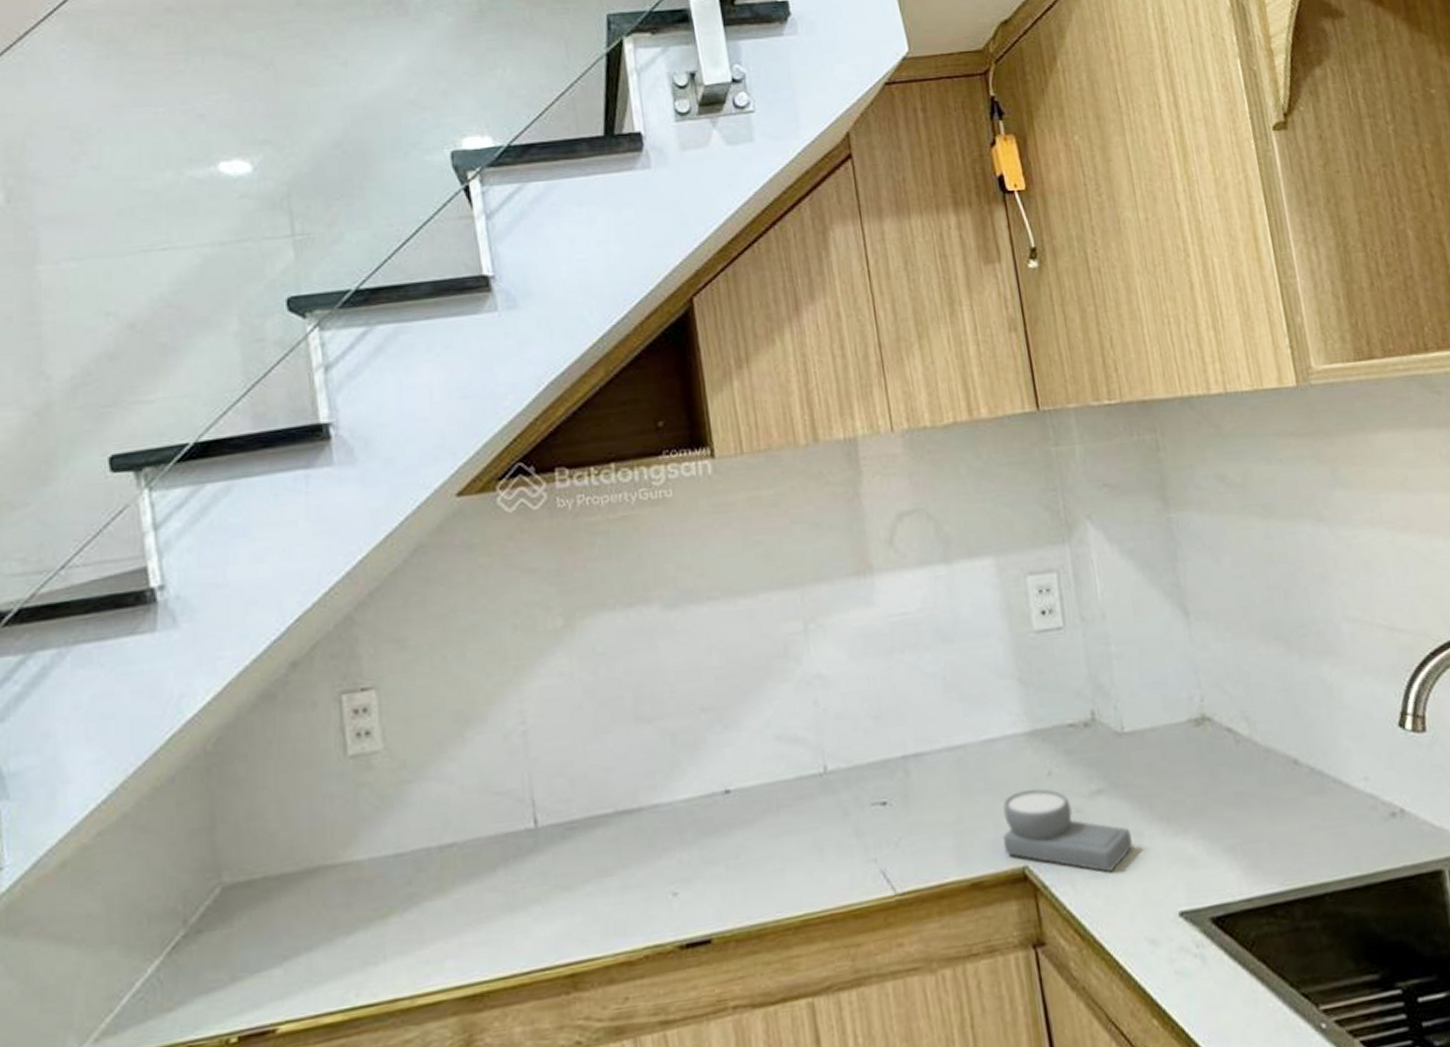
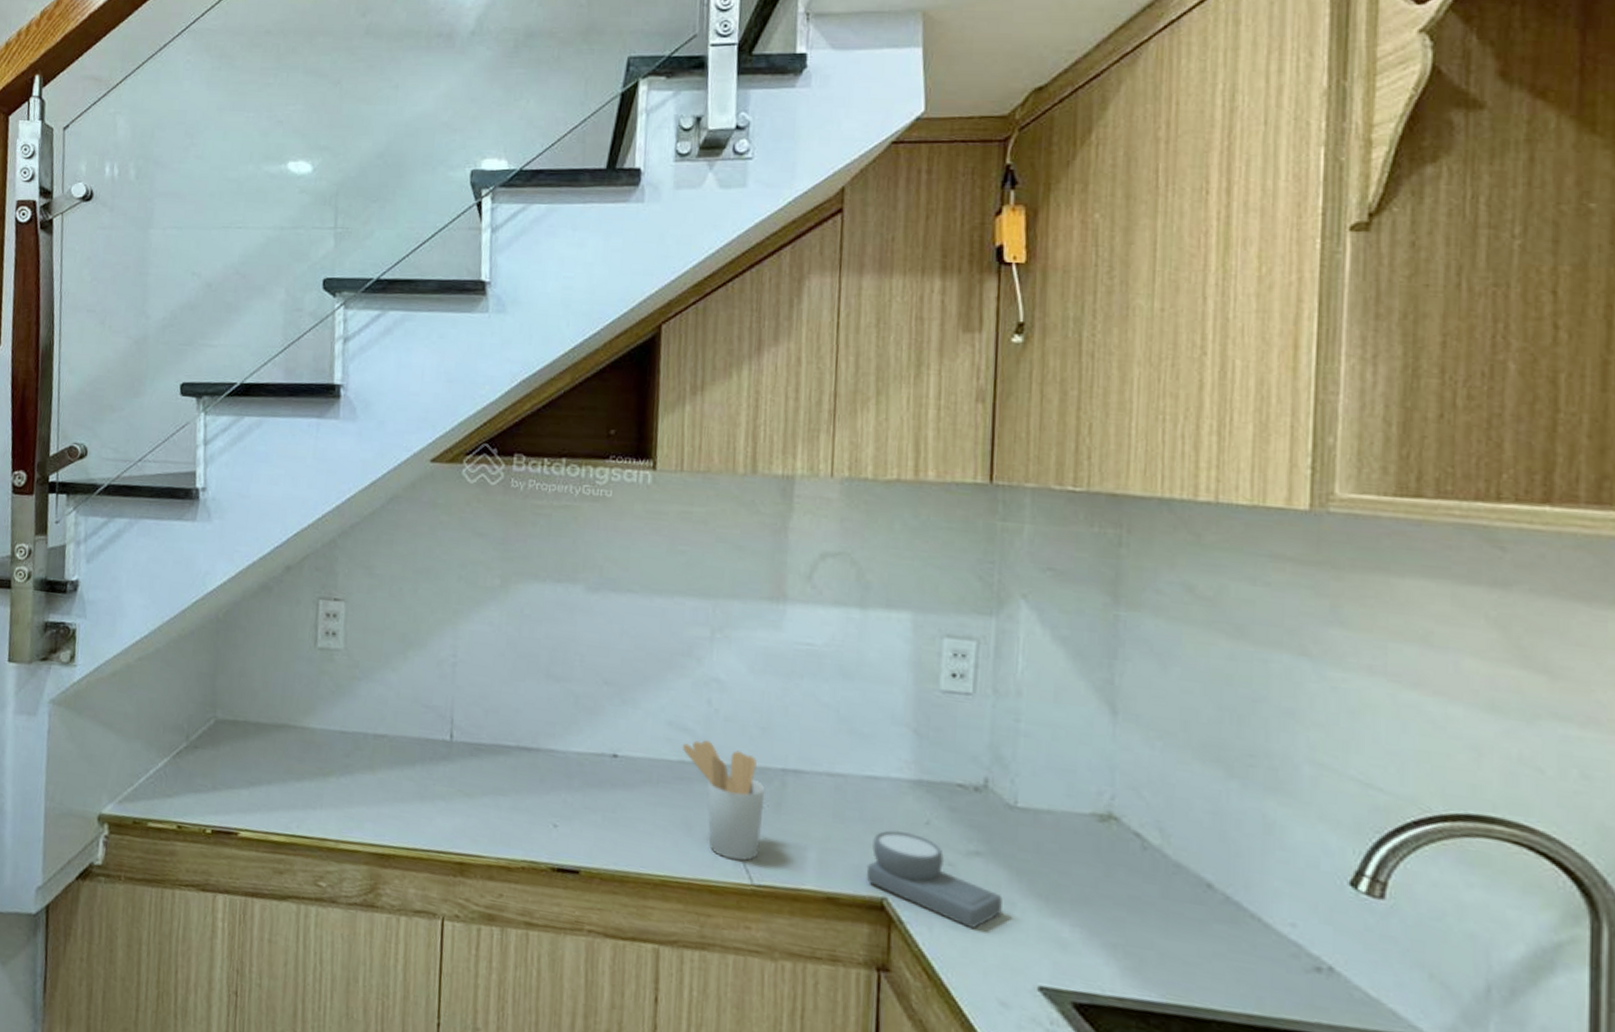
utensil holder: none [796,746,897,874] -> present [682,740,766,862]

